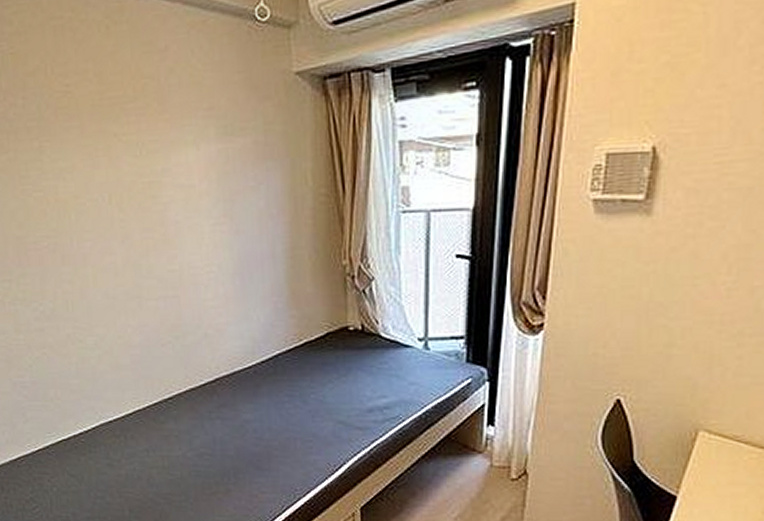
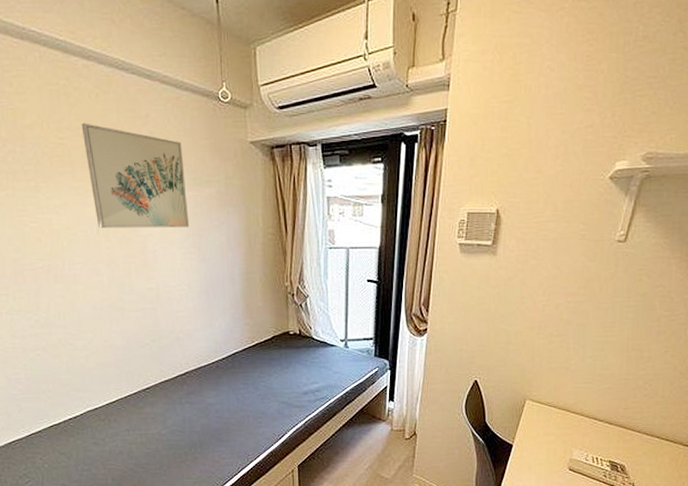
wall art: none [89,63,219,196] -> present [81,123,190,229]

